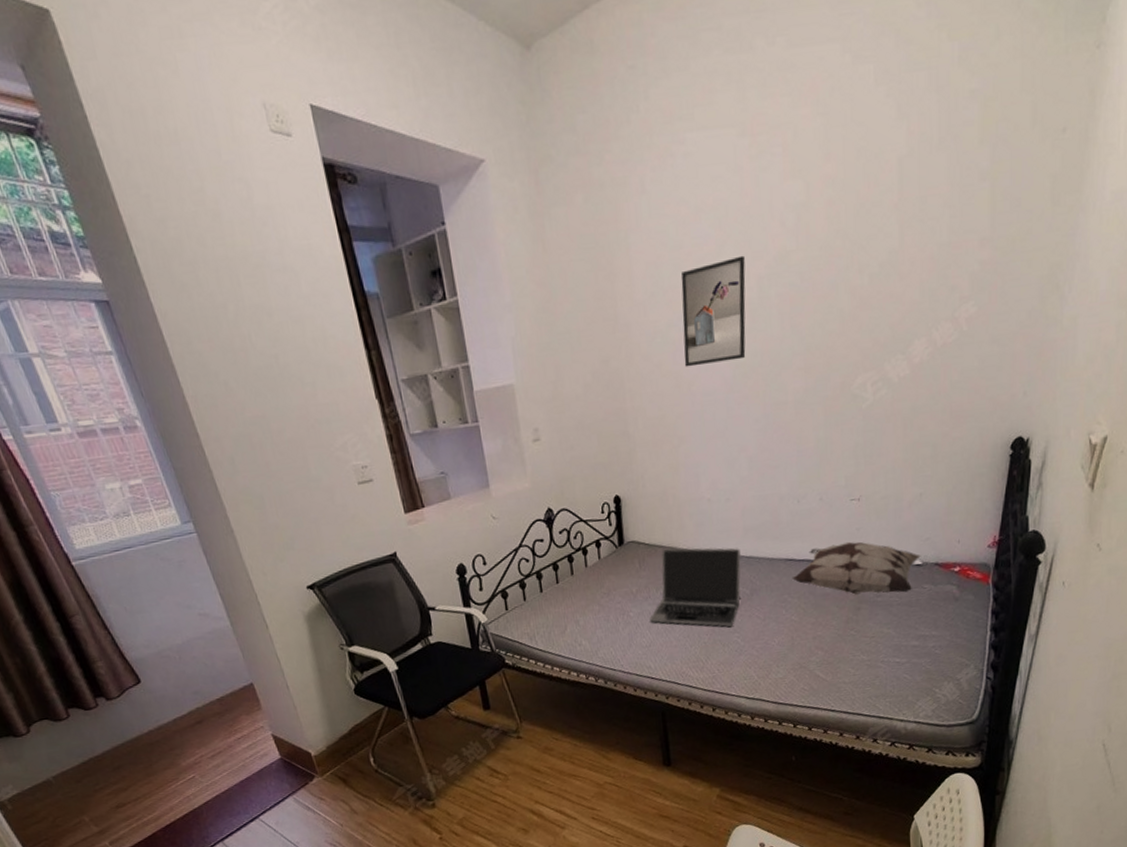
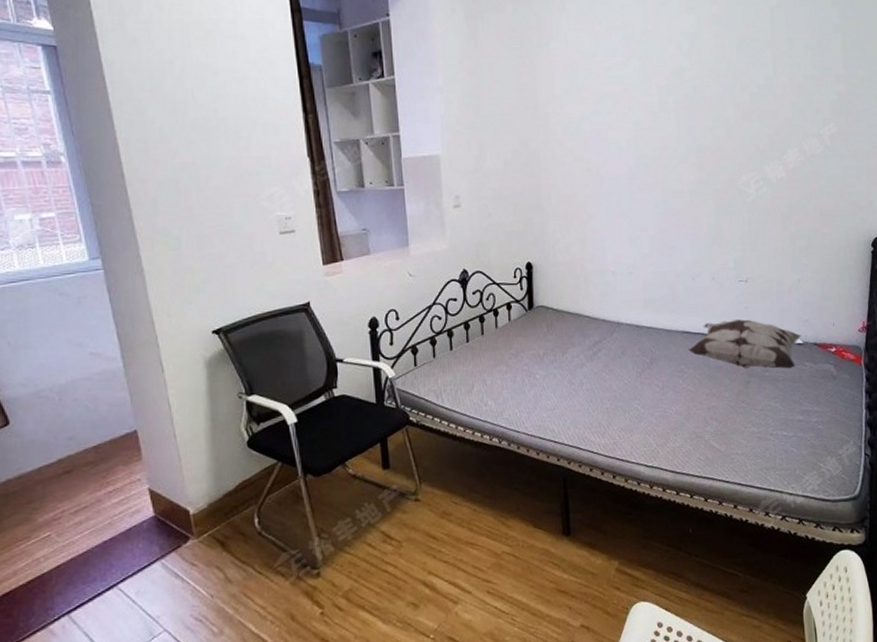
laptop: present [650,548,742,627] -> none [555,314,642,393]
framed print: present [680,255,746,367] -> none [593,68,648,154]

